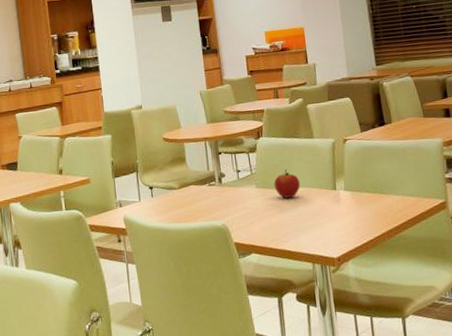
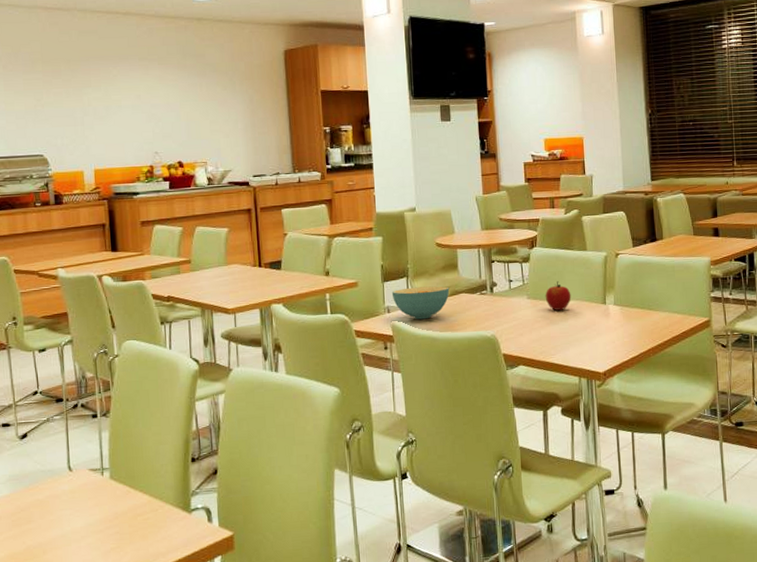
cereal bowl: none [122,179,179,213] -> present [391,286,450,320]

